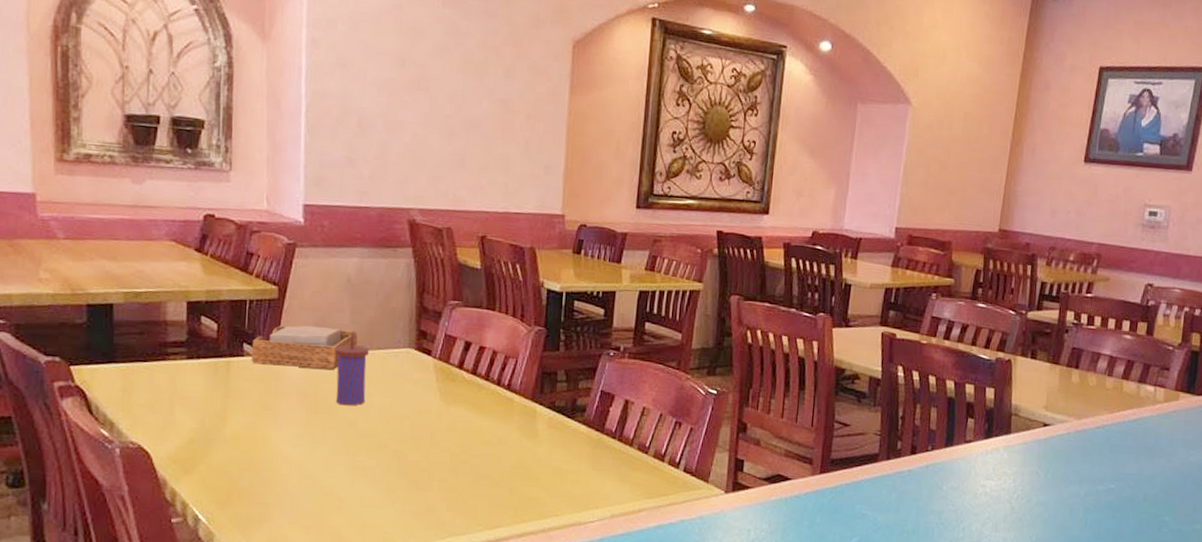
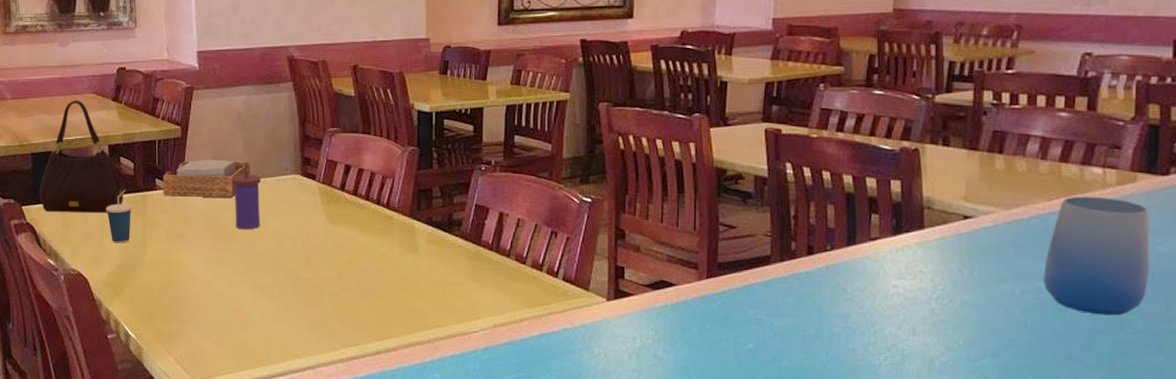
handbag: none [93,246,203,379] -> present [39,99,123,213]
cup: none [179,353,212,415] -> present [106,189,132,243]
cup: none [1102,410,1187,517] -> present [1043,196,1150,316]

